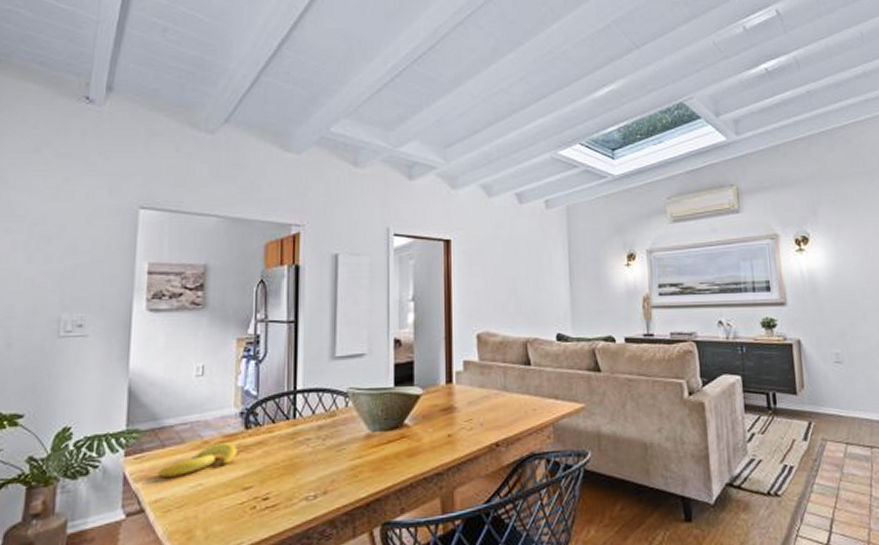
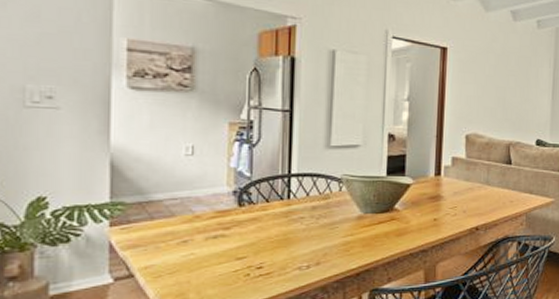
banana: present [156,443,237,477] -> none [145,218,230,246]

